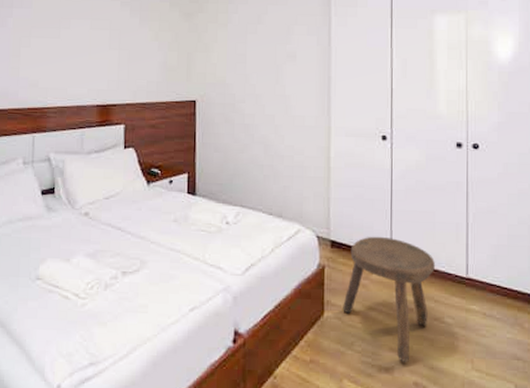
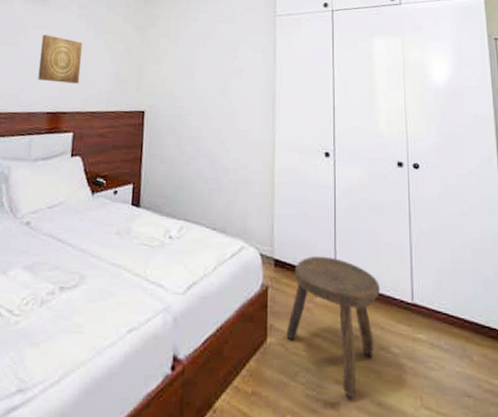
wall art: none [84,25,128,75] -> present [38,34,82,84]

